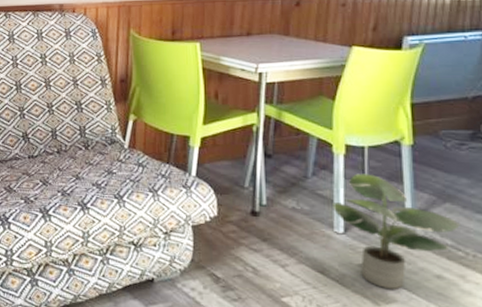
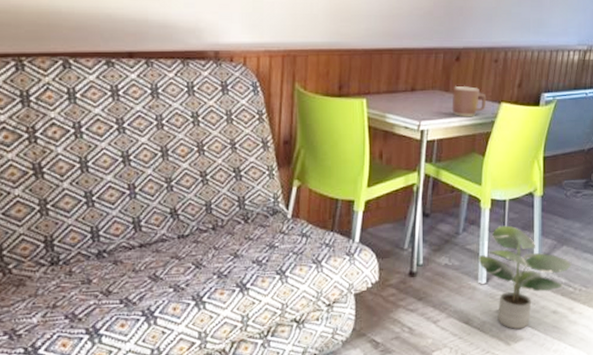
mug: none [293,30,334,61] -> present [451,86,487,117]

